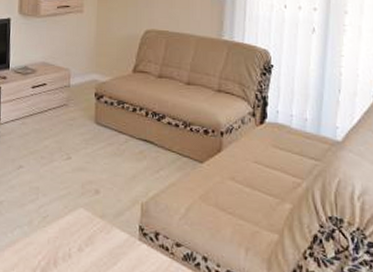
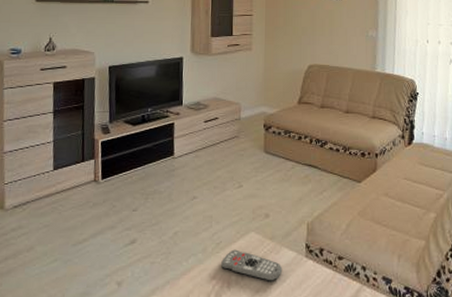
remote control: none [48,225,114,263] -> present [221,249,283,281]

